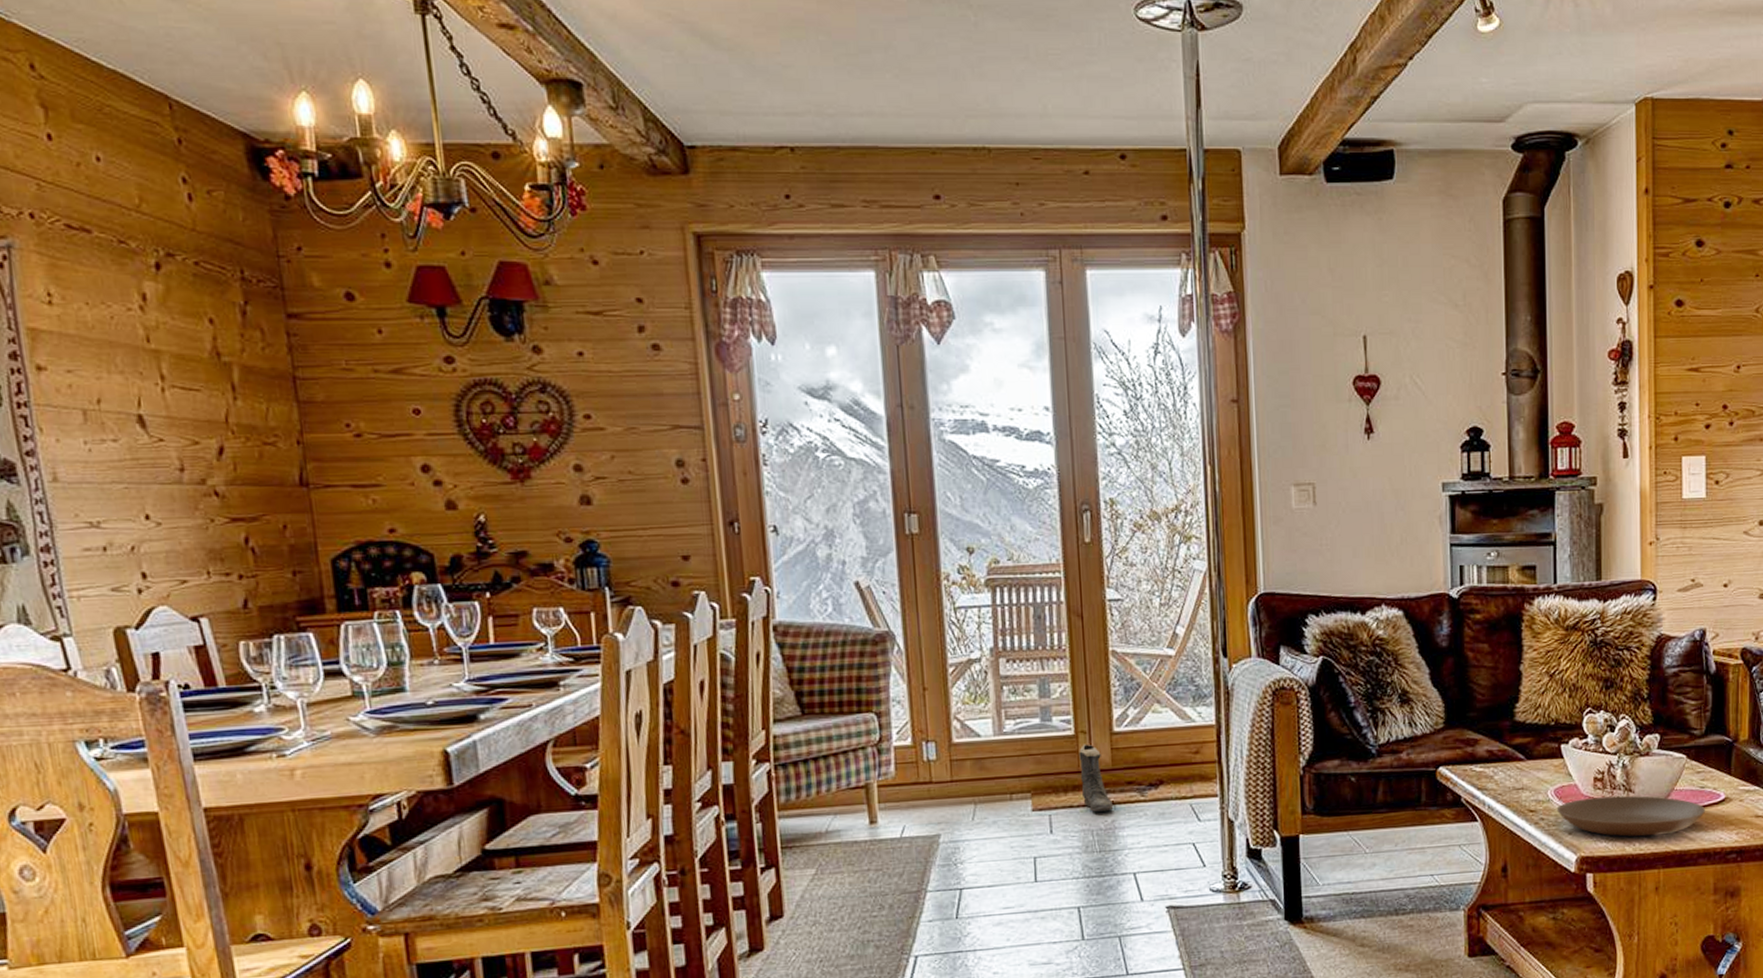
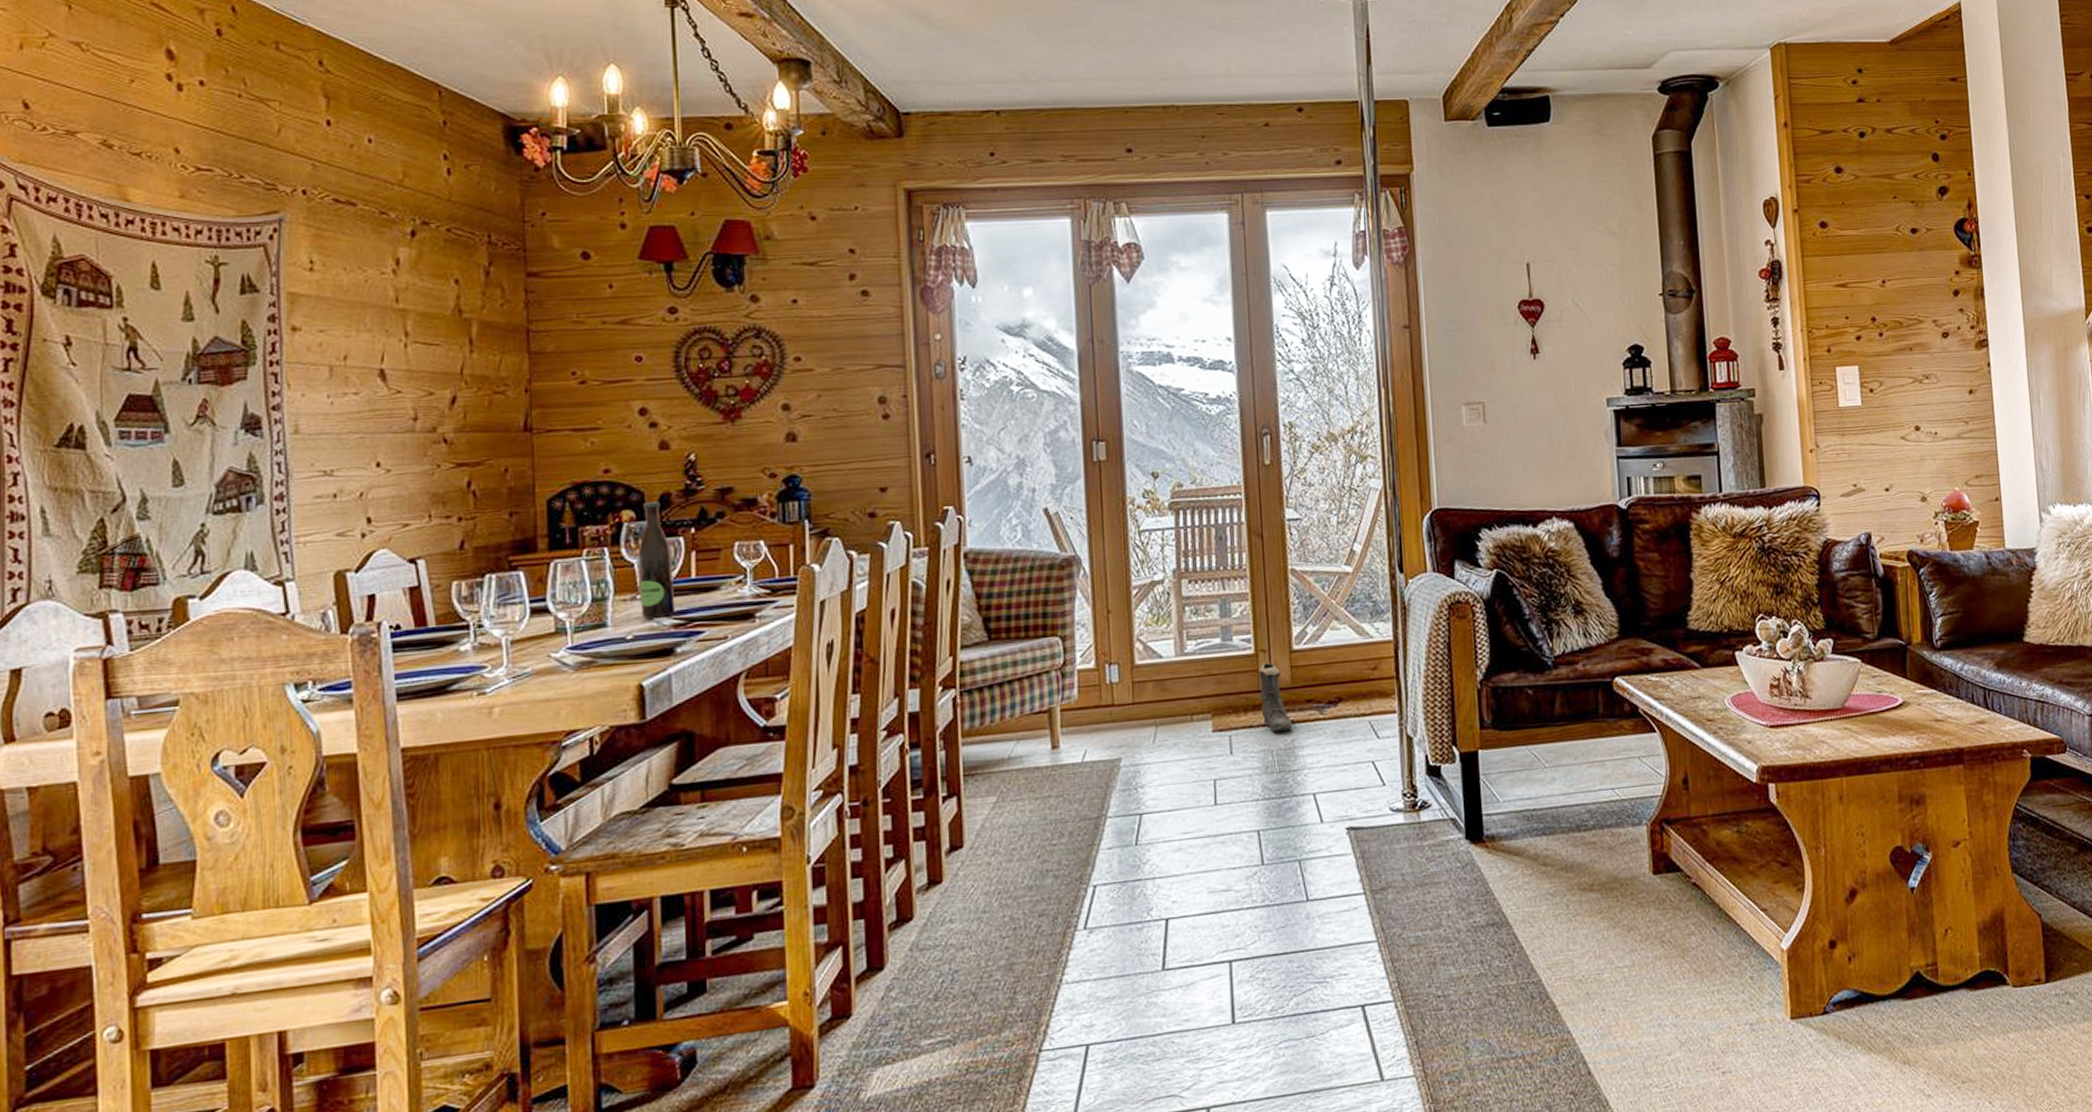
bottle: none [431,564,476,684] -> present [638,502,676,619]
bowl: present [1556,795,1706,837] -> none [1734,702,1885,745]

